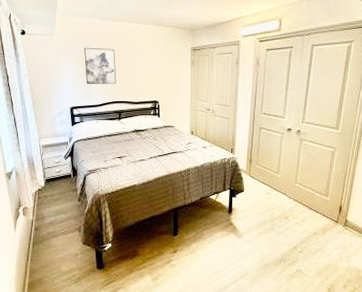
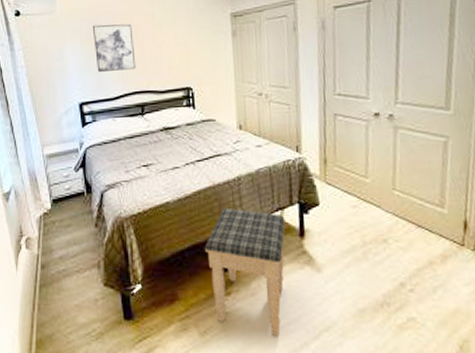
footstool: none [160,191,219,282] -> present [205,208,286,337]

